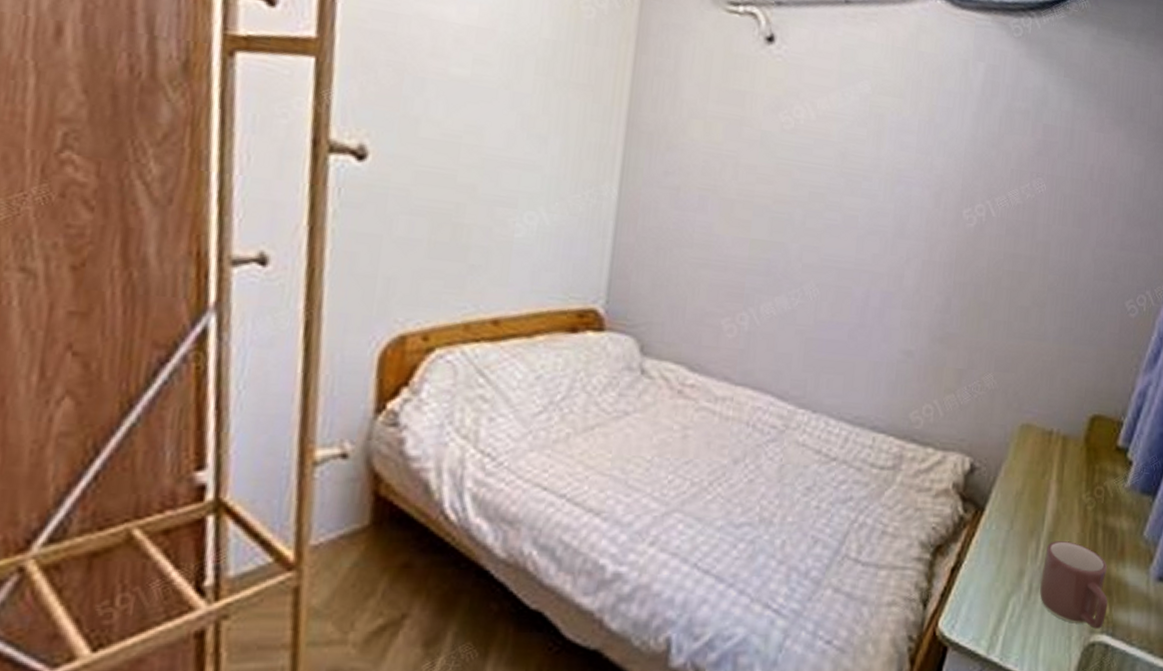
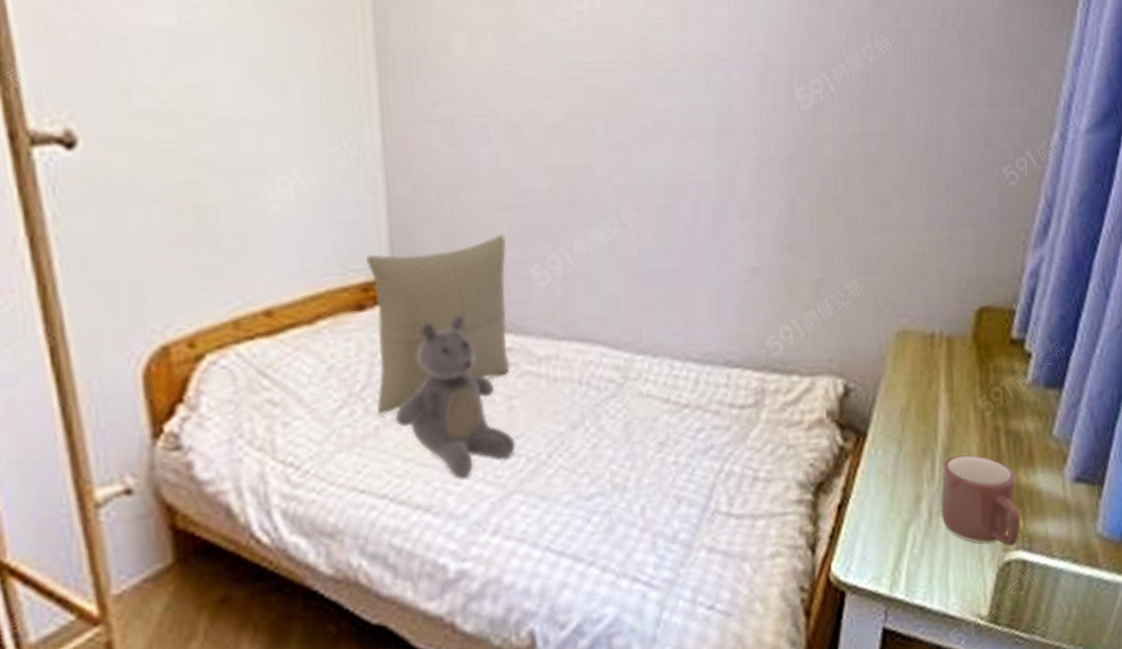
pillow: none [571,288,706,424] -> present [366,235,511,415]
teddy bear: none [585,348,684,490] -> present [395,313,516,477]

